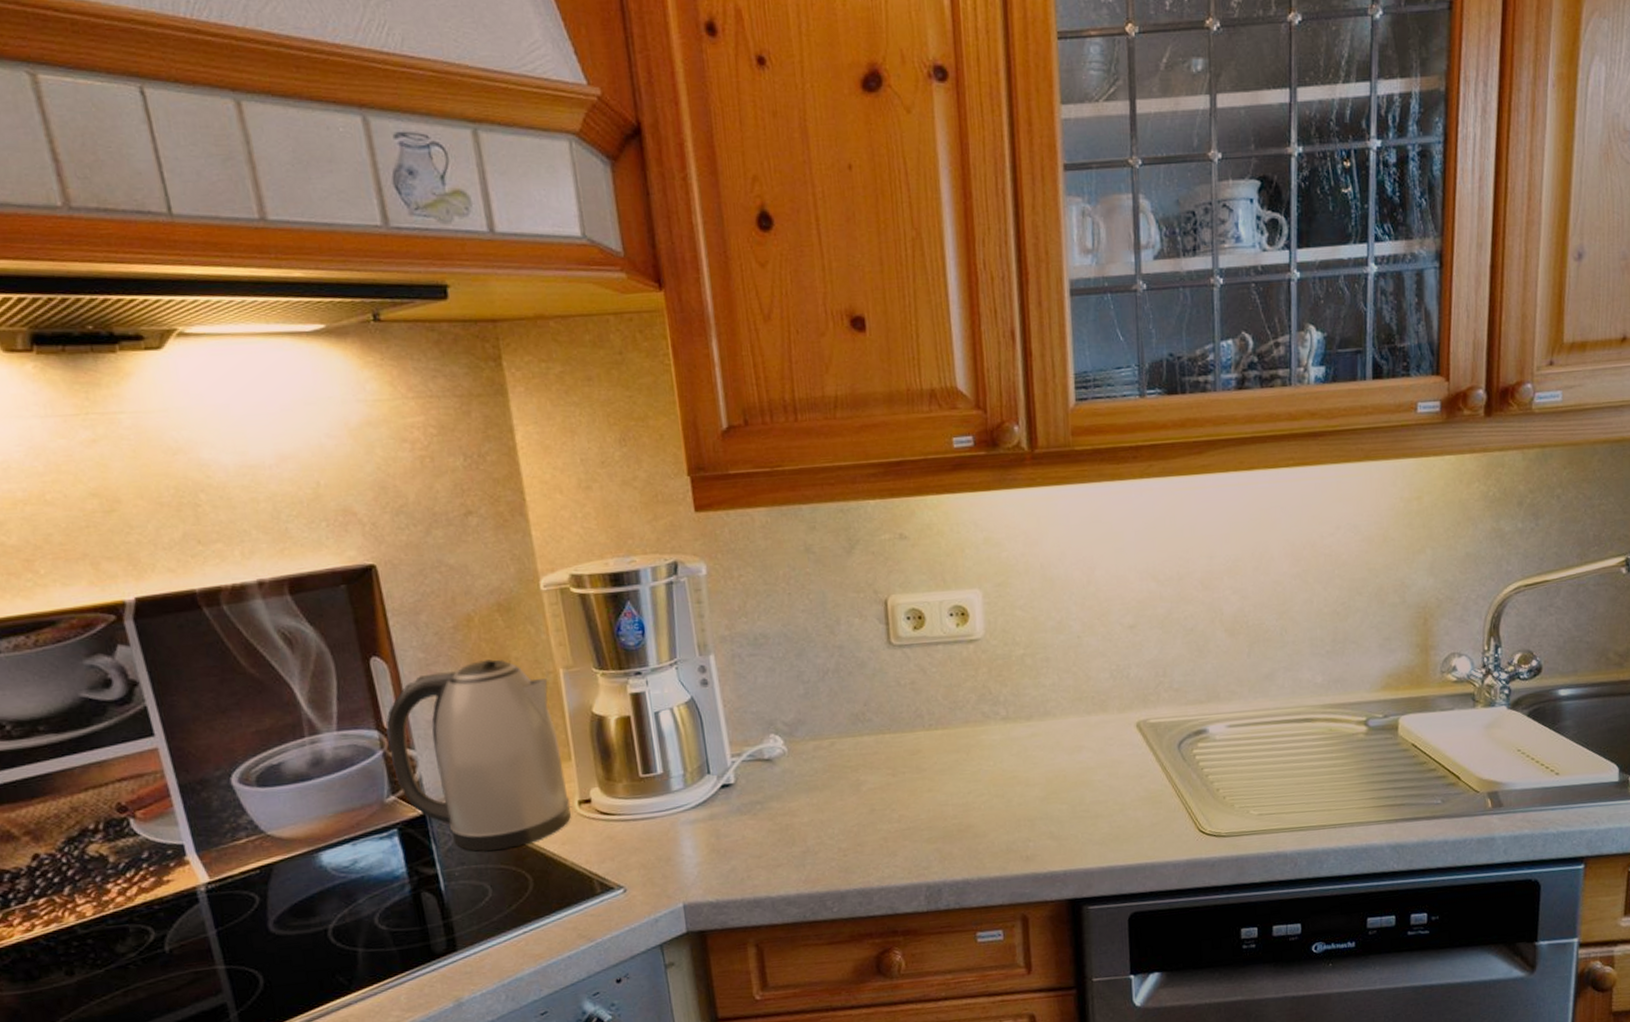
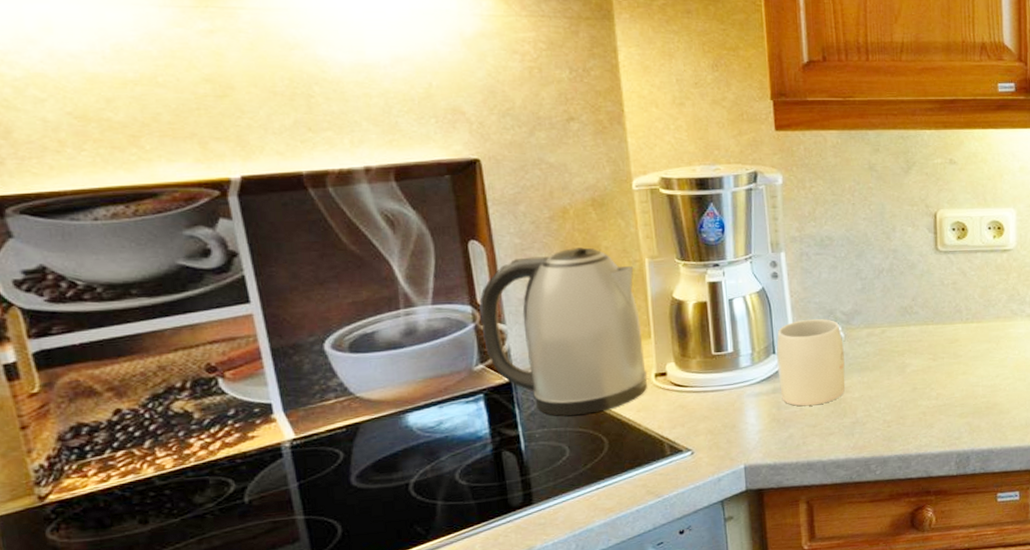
mug: none [710,731,792,835] -> present [776,318,845,407]

